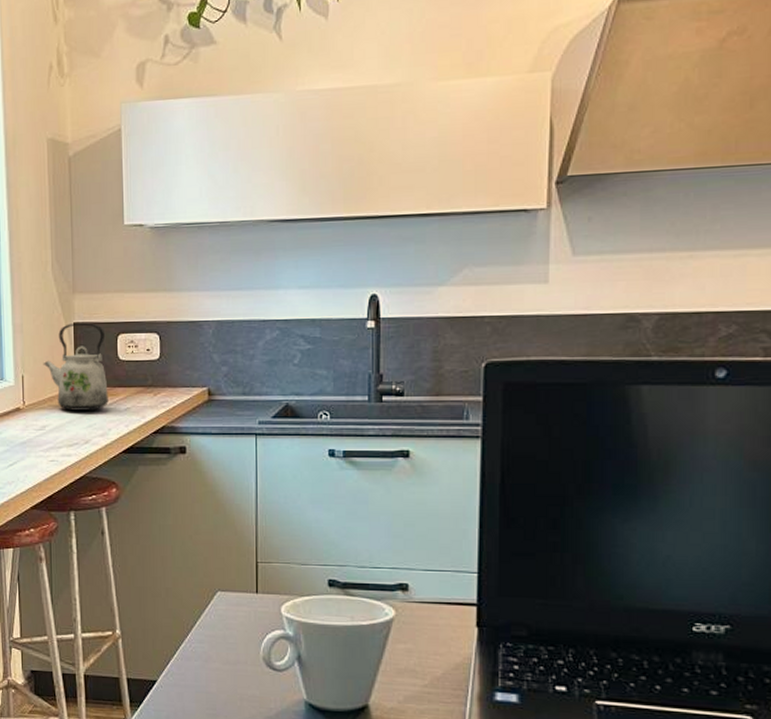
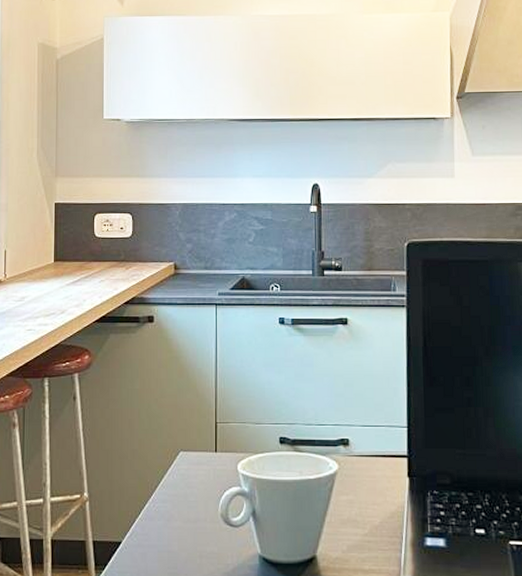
kettle: present [43,323,109,411] -> none [25,203,84,283]

